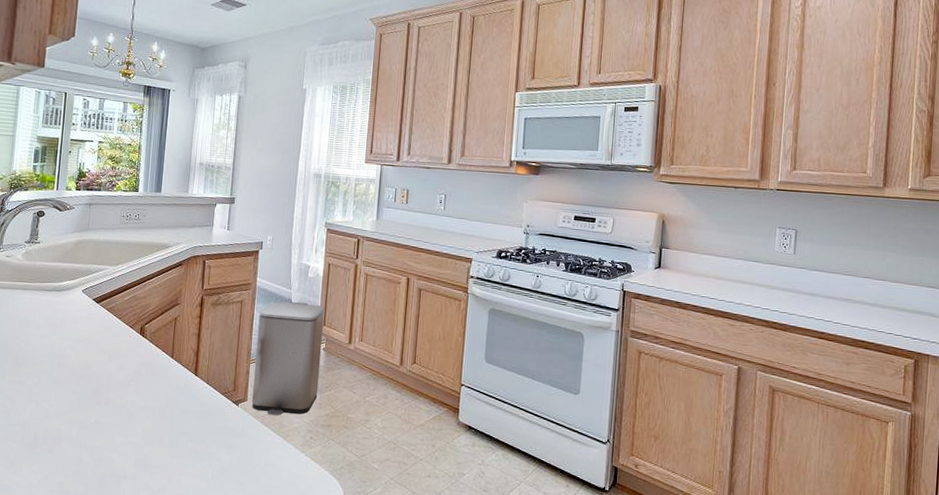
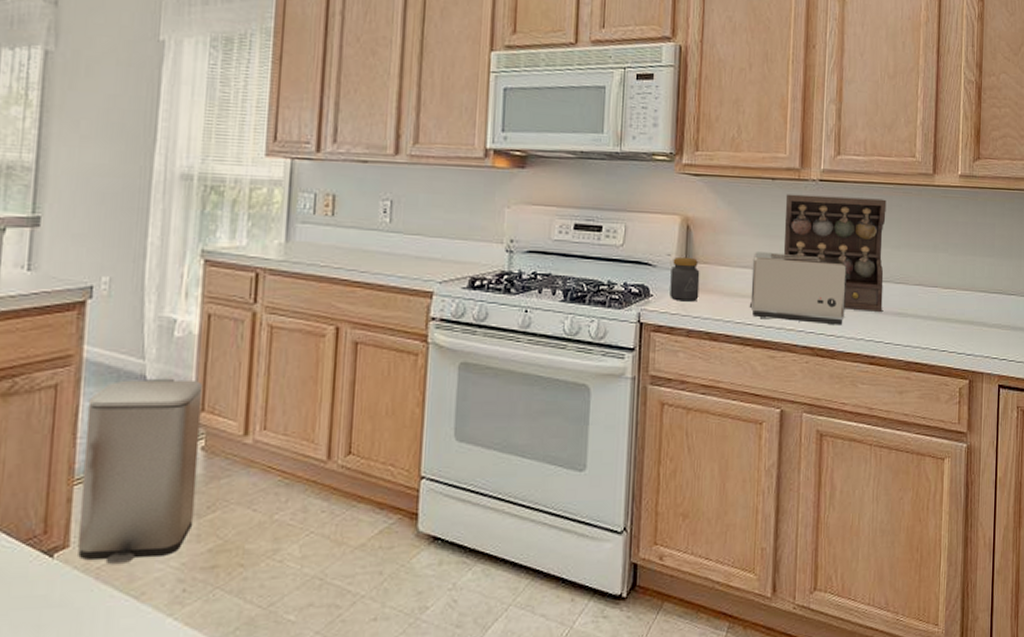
jar: none [647,243,673,278] -> present [670,256,700,302]
toaster: none [713,243,803,306] -> present [749,252,850,326]
spice rack: none [743,199,838,297] -> present [783,194,887,312]

